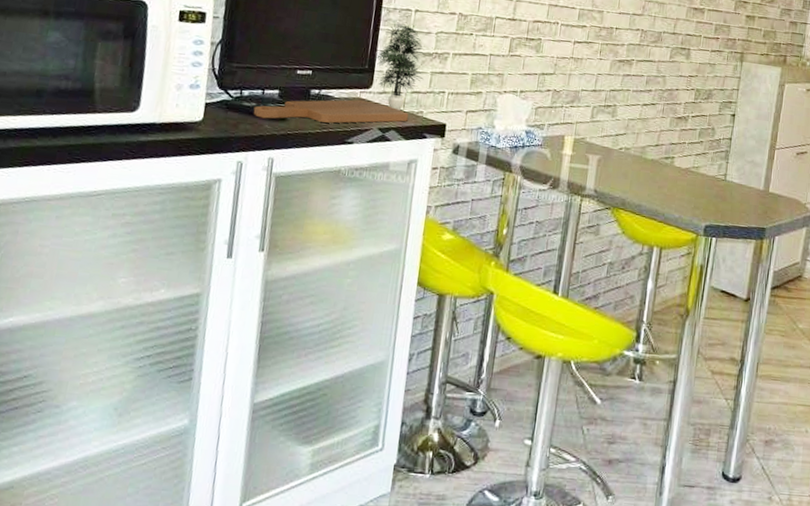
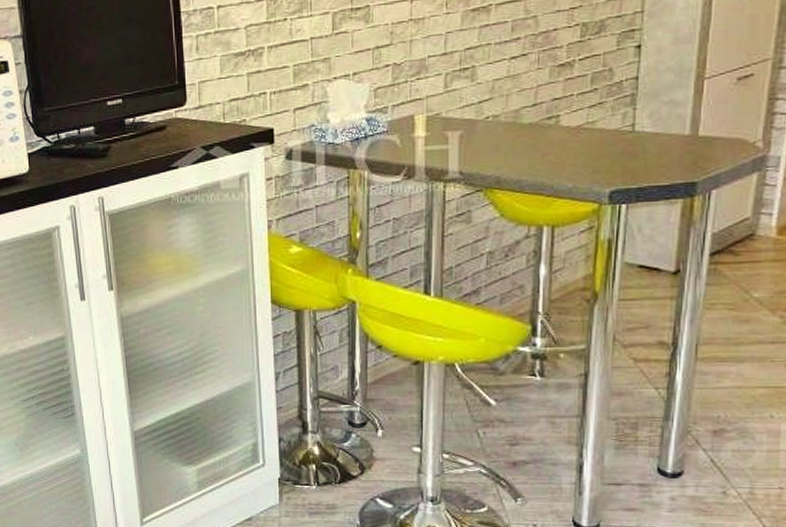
cutting board: present [253,99,408,124] -> none [73,119,231,159]
plant: present [375,23,425,111] -> none [184,25,240,124]

